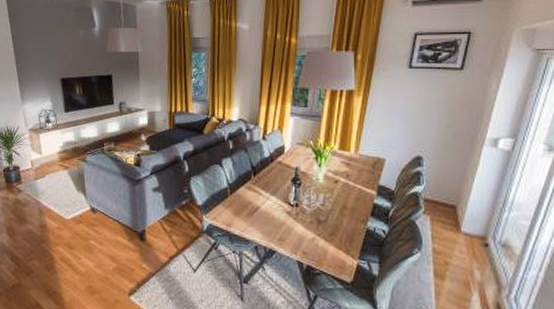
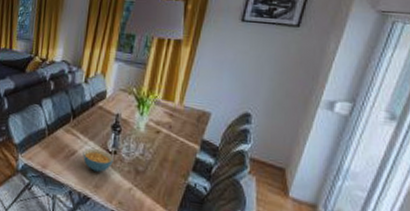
cereal bowl: none [266,203,295,225] -> present [82,148,114,172]

